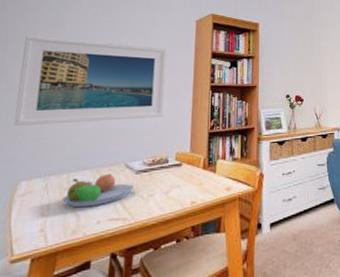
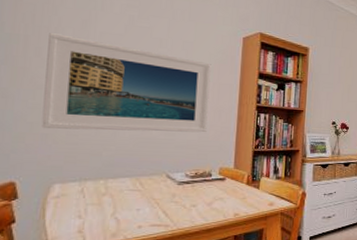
fruit bowl: present [62,173,135,208] -> none [100,182,177,213]

